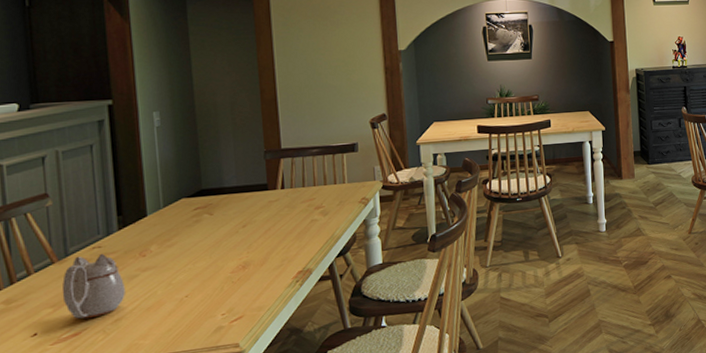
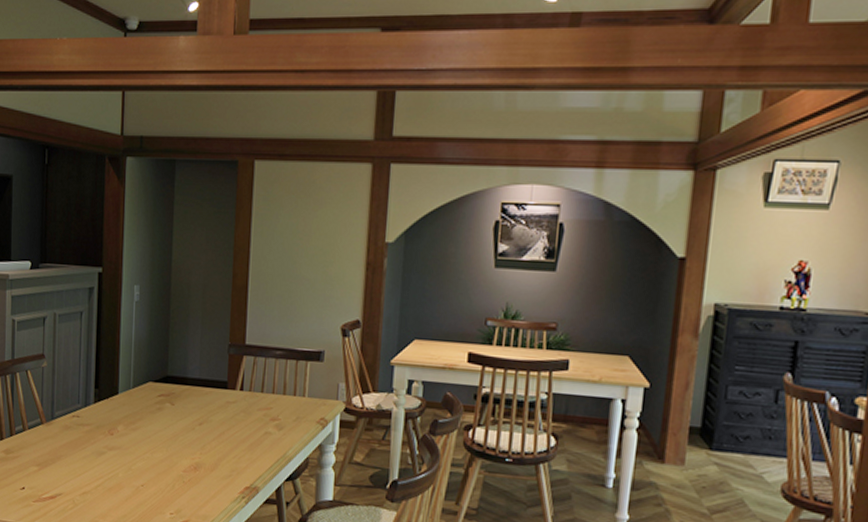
teapot: present [61,253,125,320] -> none [46,422,94,486]

